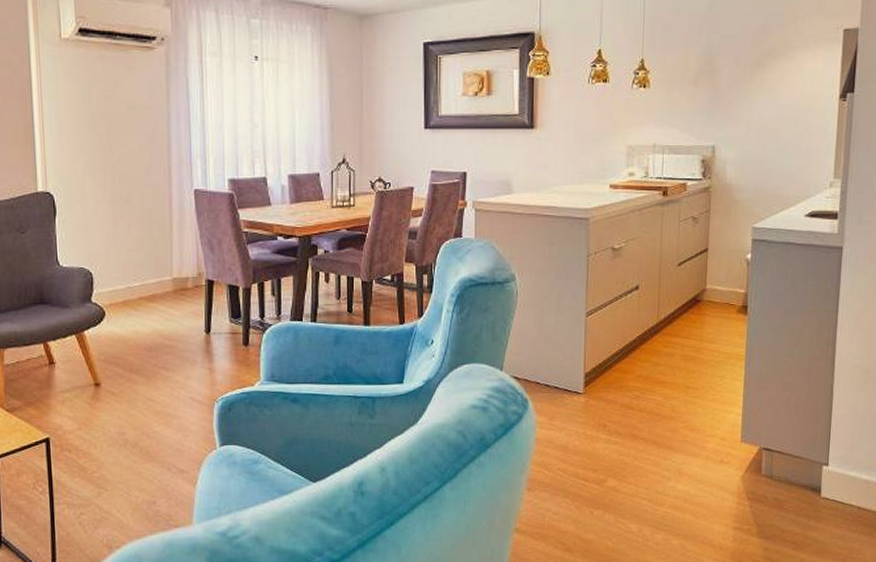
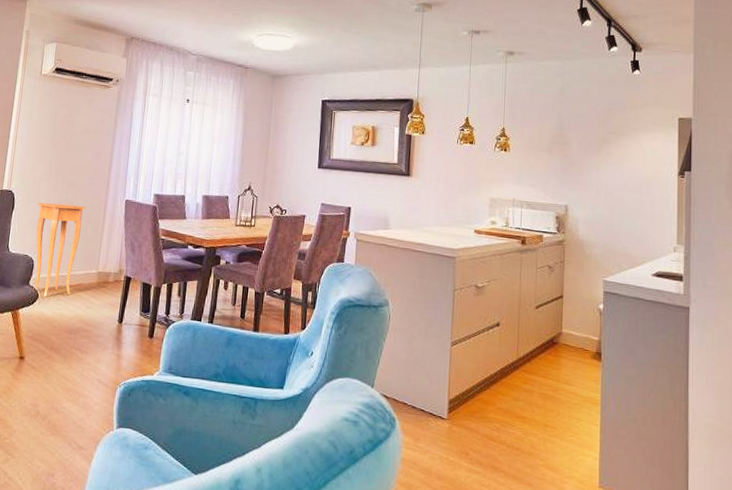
side table: none [85,201,147,313] -> present [33,202,86,297]

